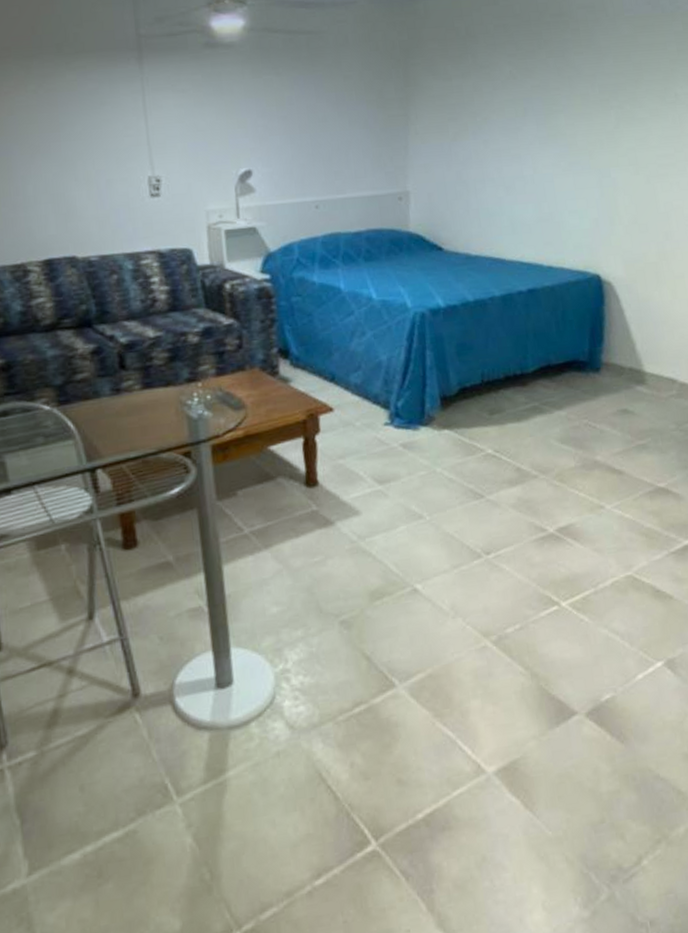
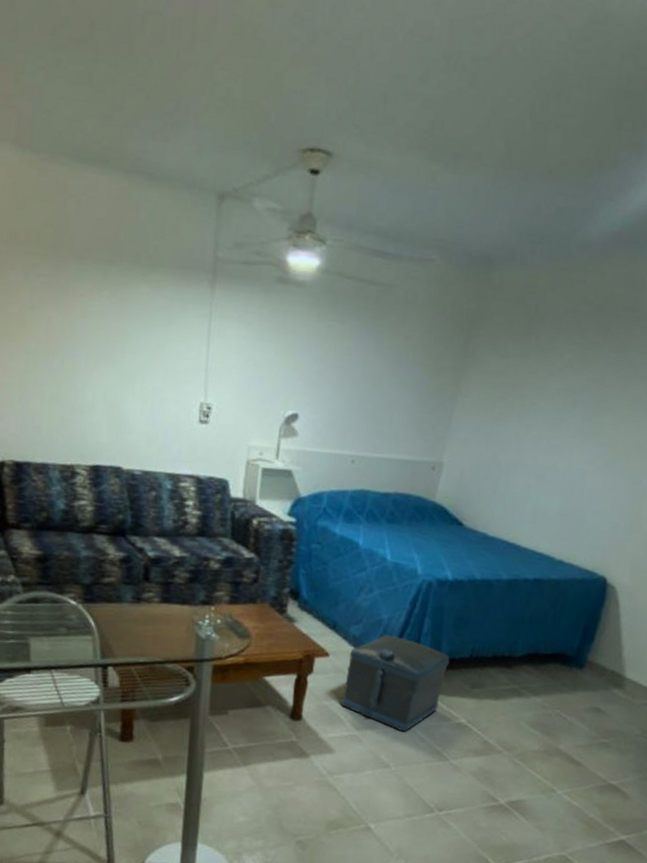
ottoman: none [355,376,462,476] -> present [341,635,450,732]

